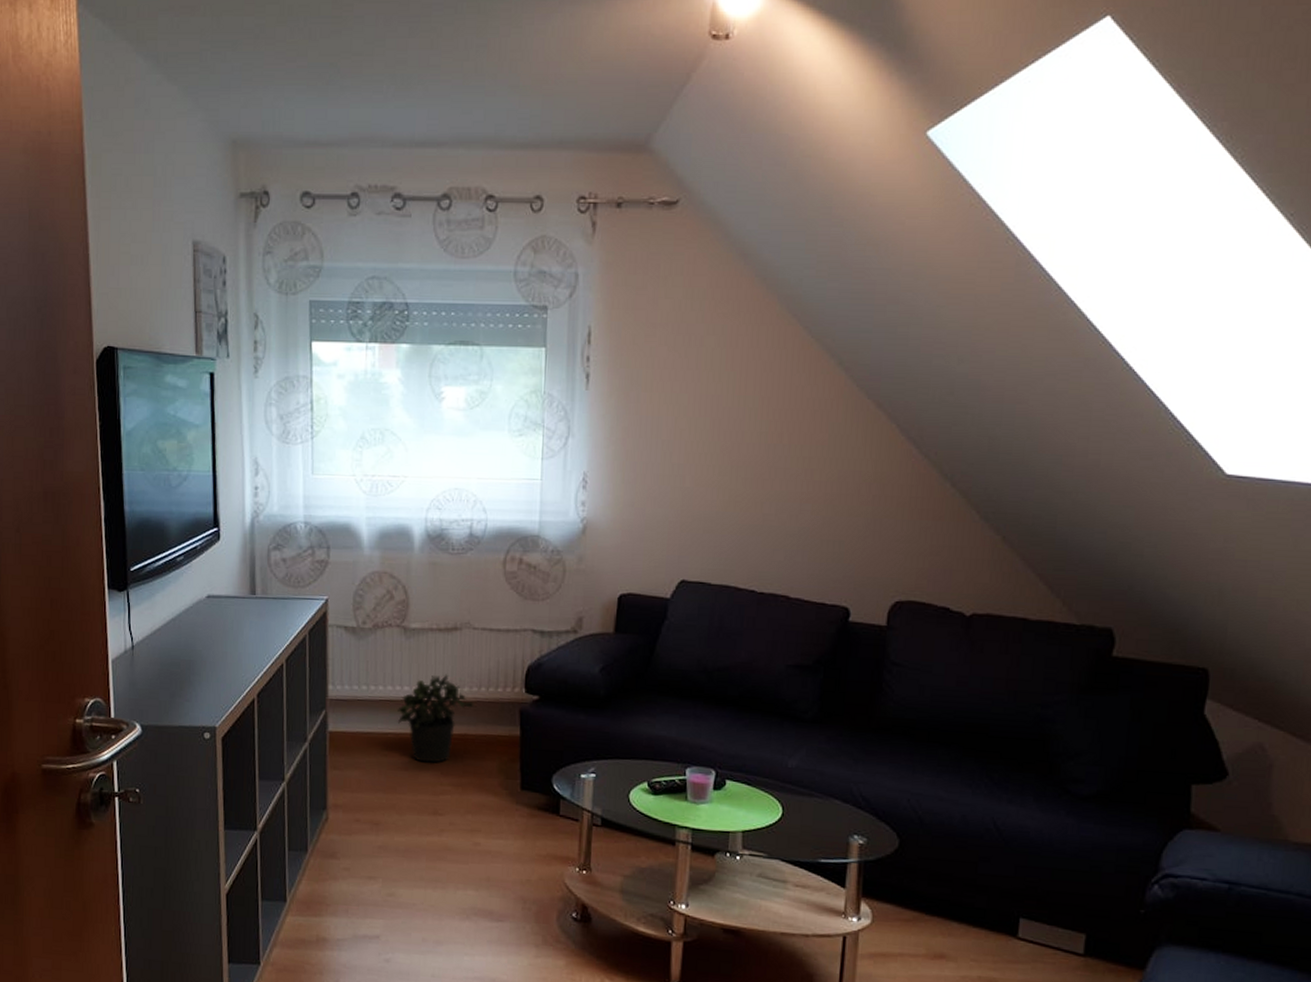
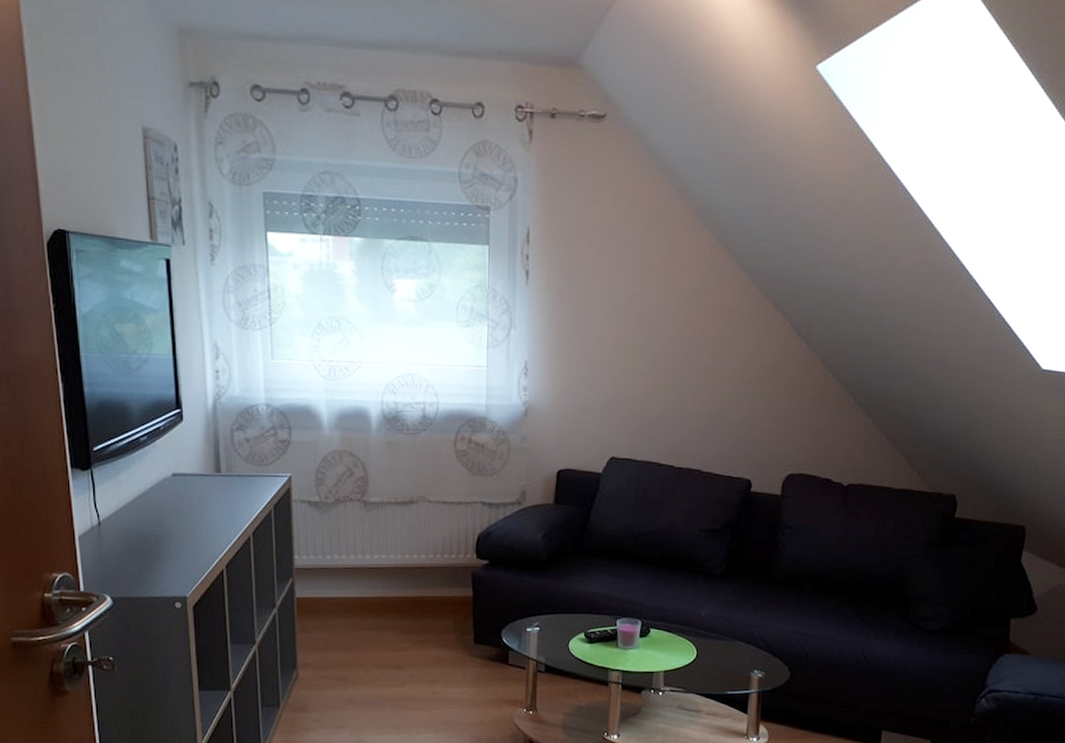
potted plant: present [397,674,474,764] -> none [360,543,431,623]

